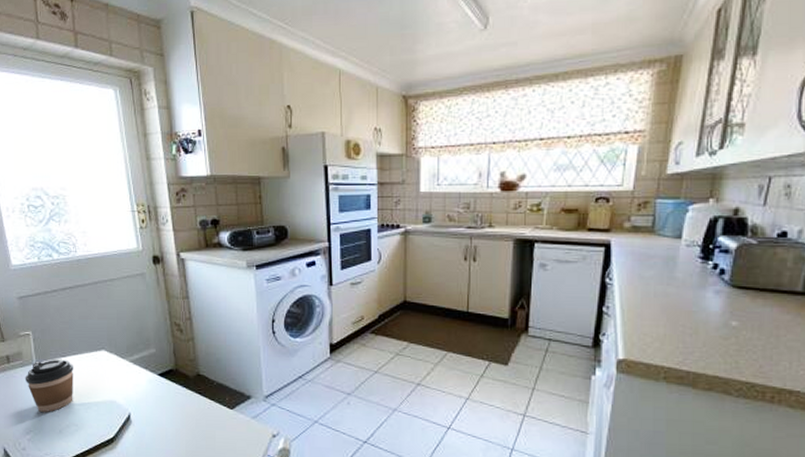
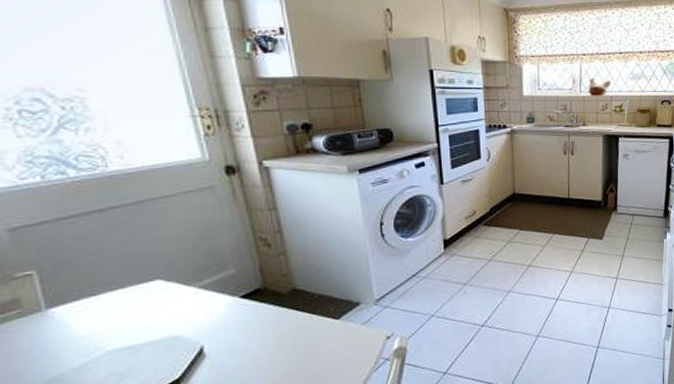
coffee cup: present [25,359,73,412] -> none [27,298,114,369]

